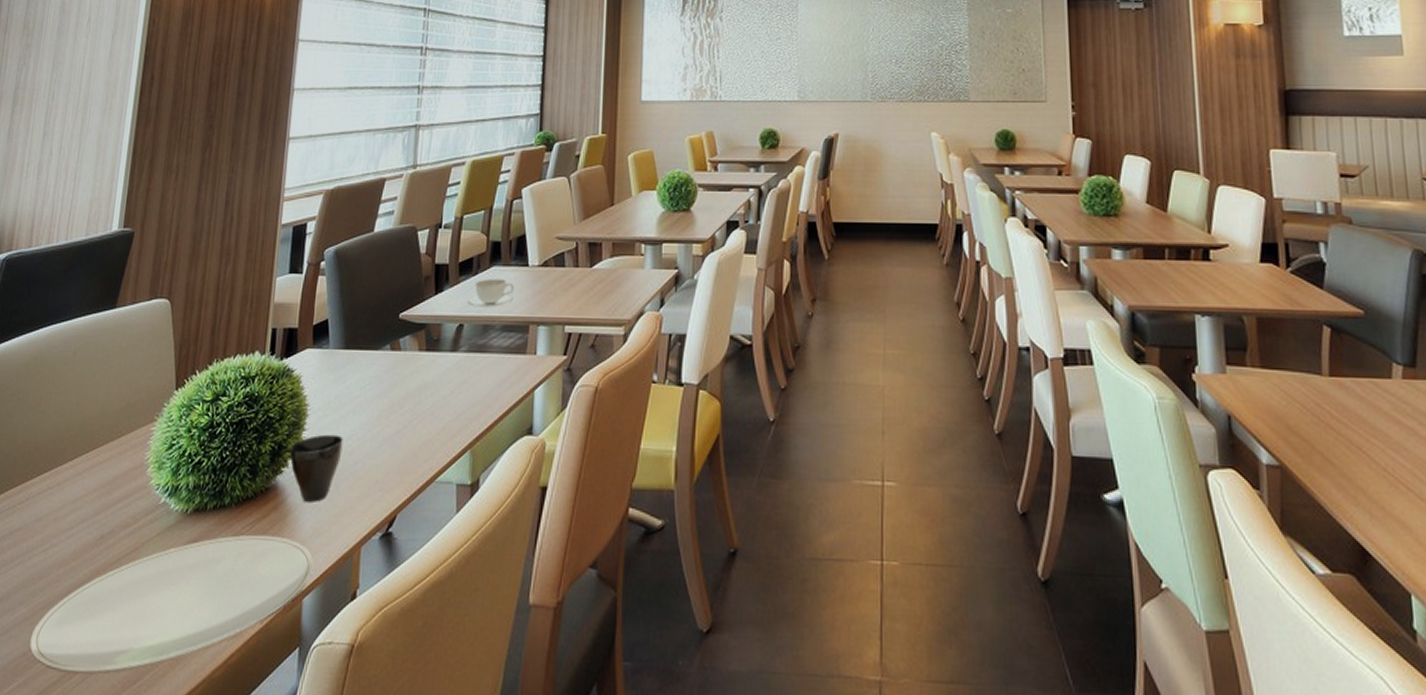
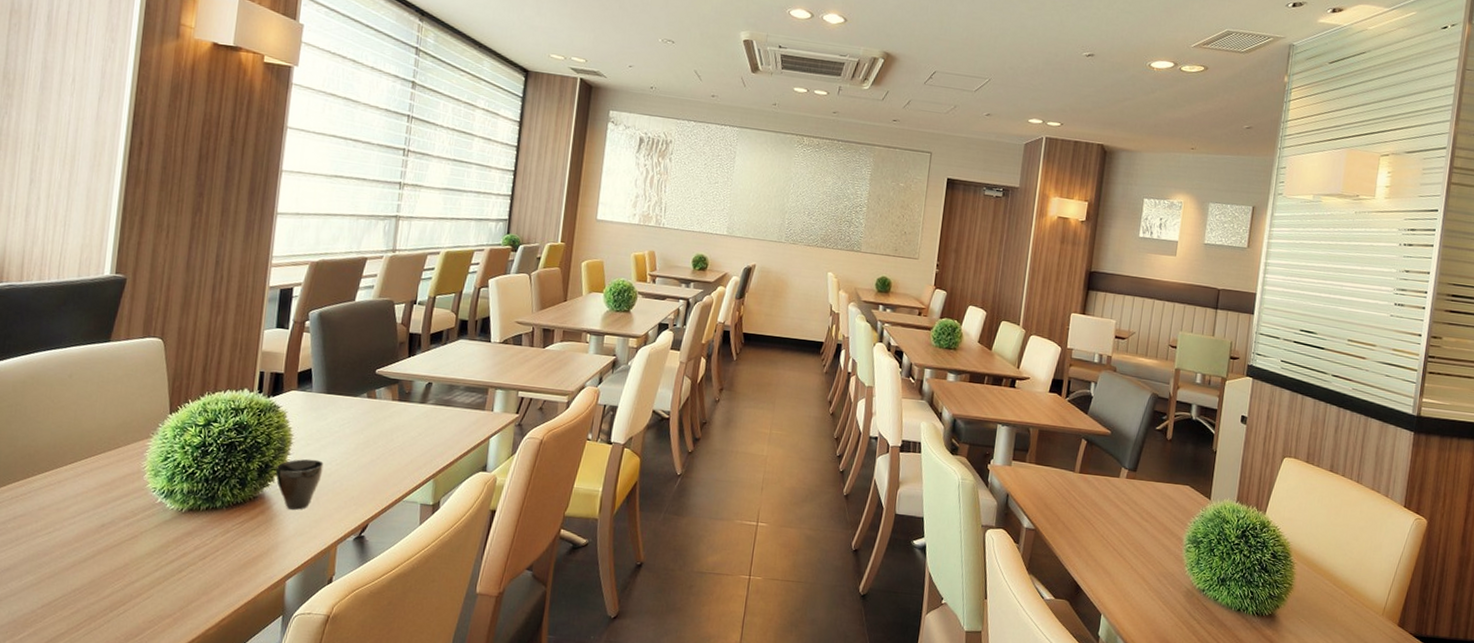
plate: present [29,534,314,675] -> none [38,531,296,629]
teacup: present [467,278,514,307] -> none [436,348,477,372]

